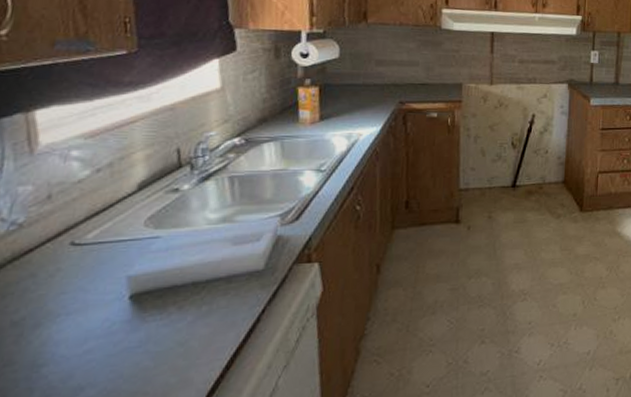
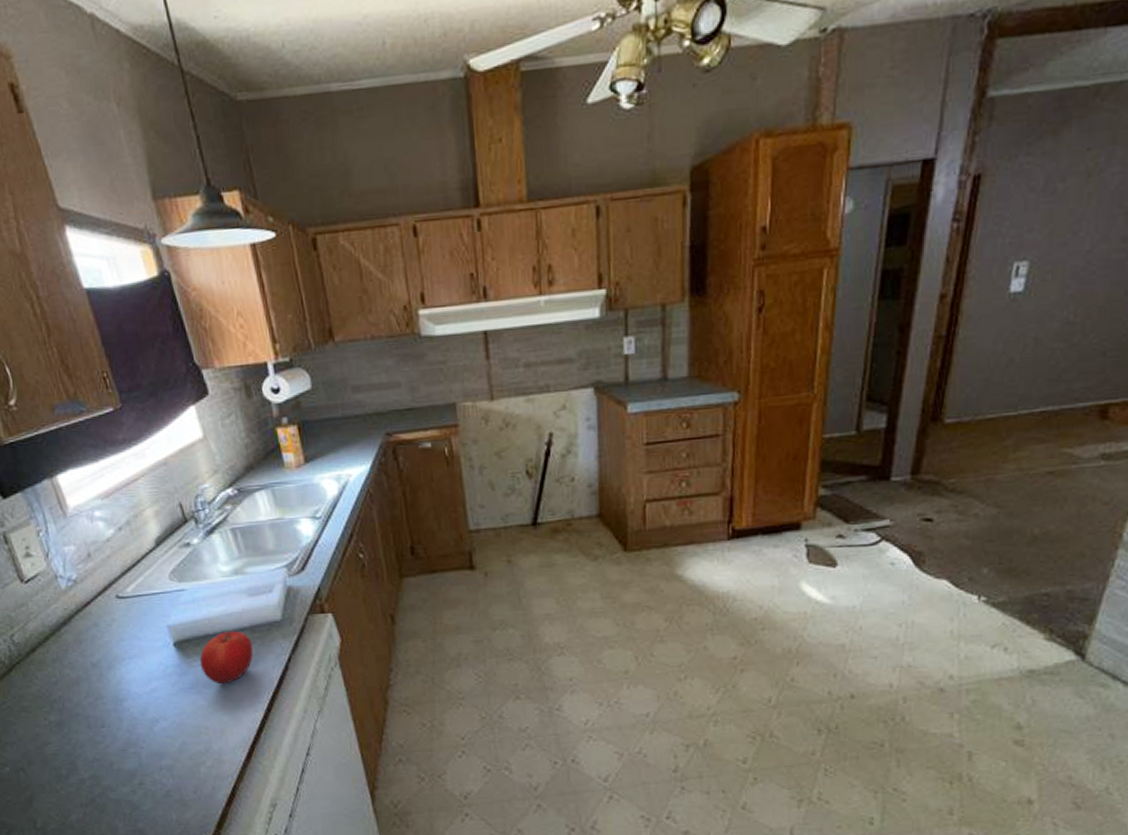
fruit: none [157,281,226,341] -> present [200,630,254,685]

